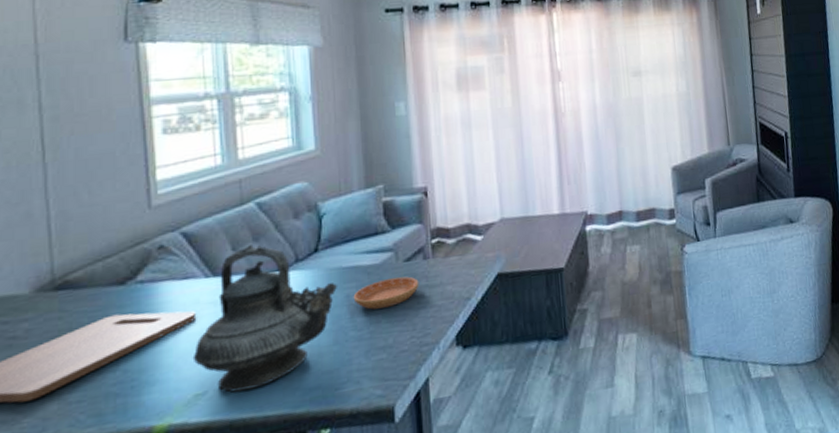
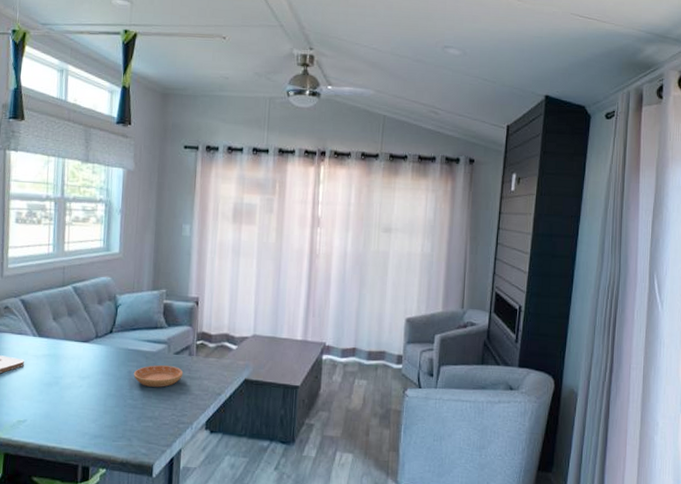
teapot: present [192,245,337,393] -> none [19,318,123,426]

